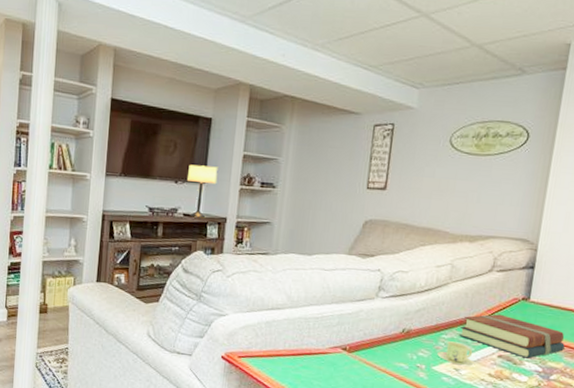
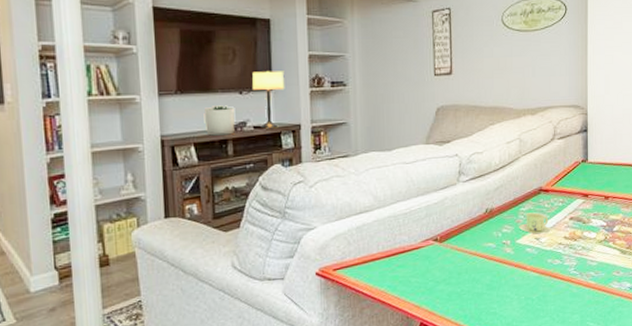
planter: none [141,191,168,219] -> present [205,105,235,136]
books: present [459,314,565,359] -> none [535,179,621,216]

